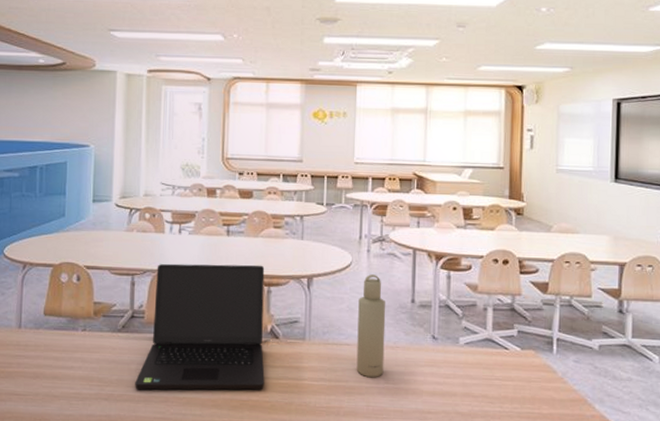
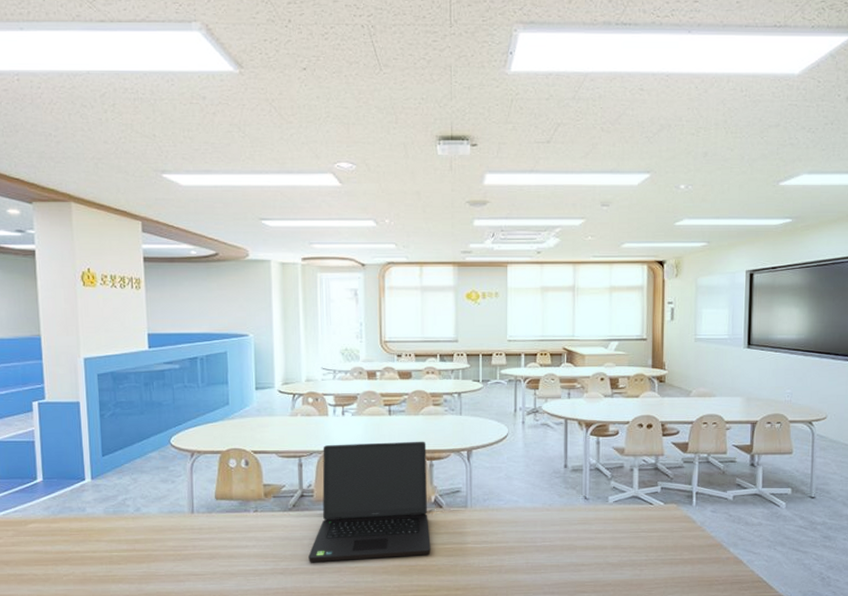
bottle: present [356,274,386,378] -> none [515,444,541,538]

